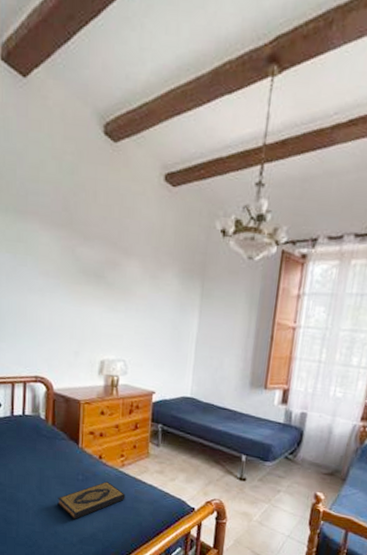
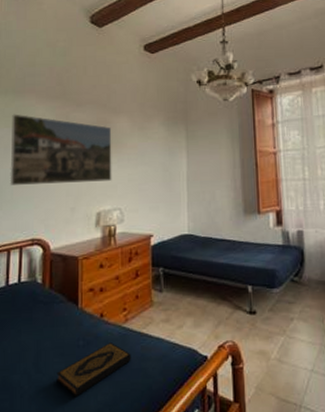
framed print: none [12,238,121,330] -> present [9,114,112,185]

